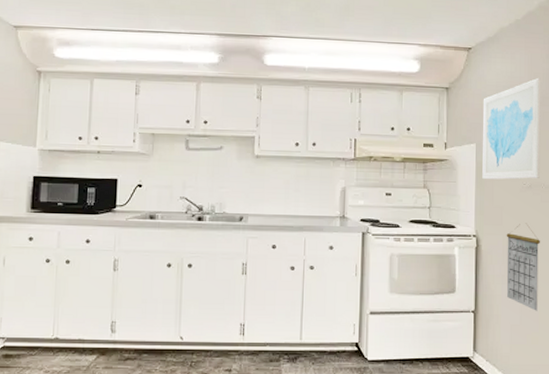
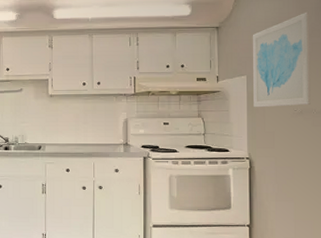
calendar: present [506,223,540,311] -> none [278,146,312,226]

